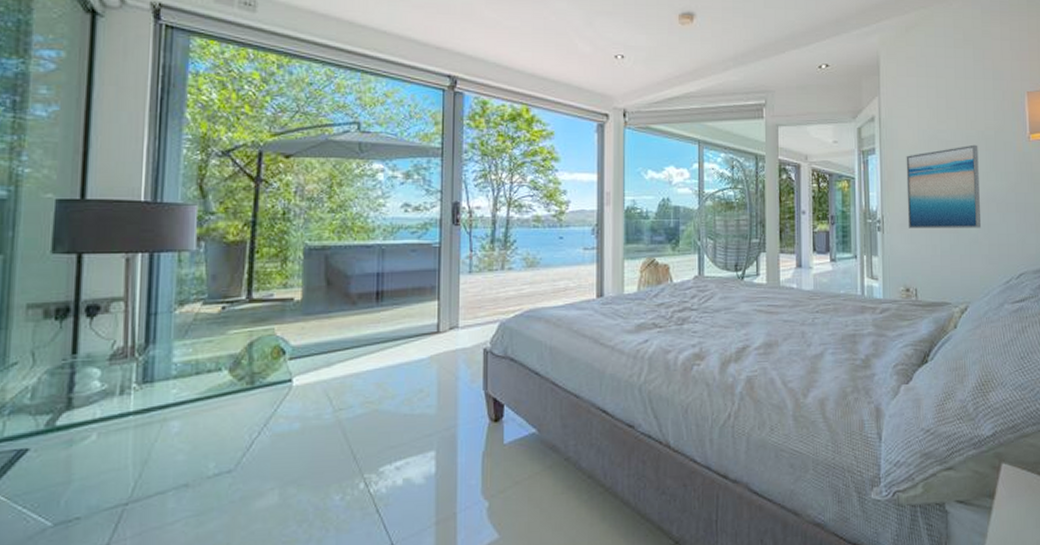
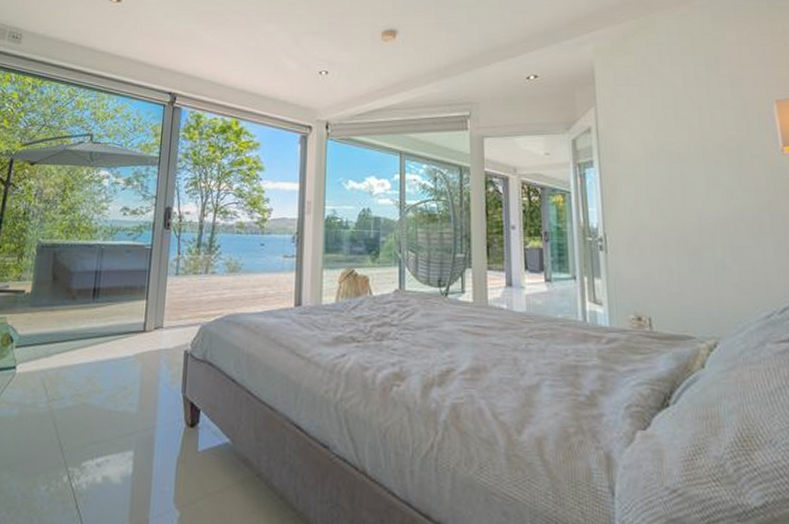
wall art: present [906,144,982,228] -> none [630,158,729,252]

